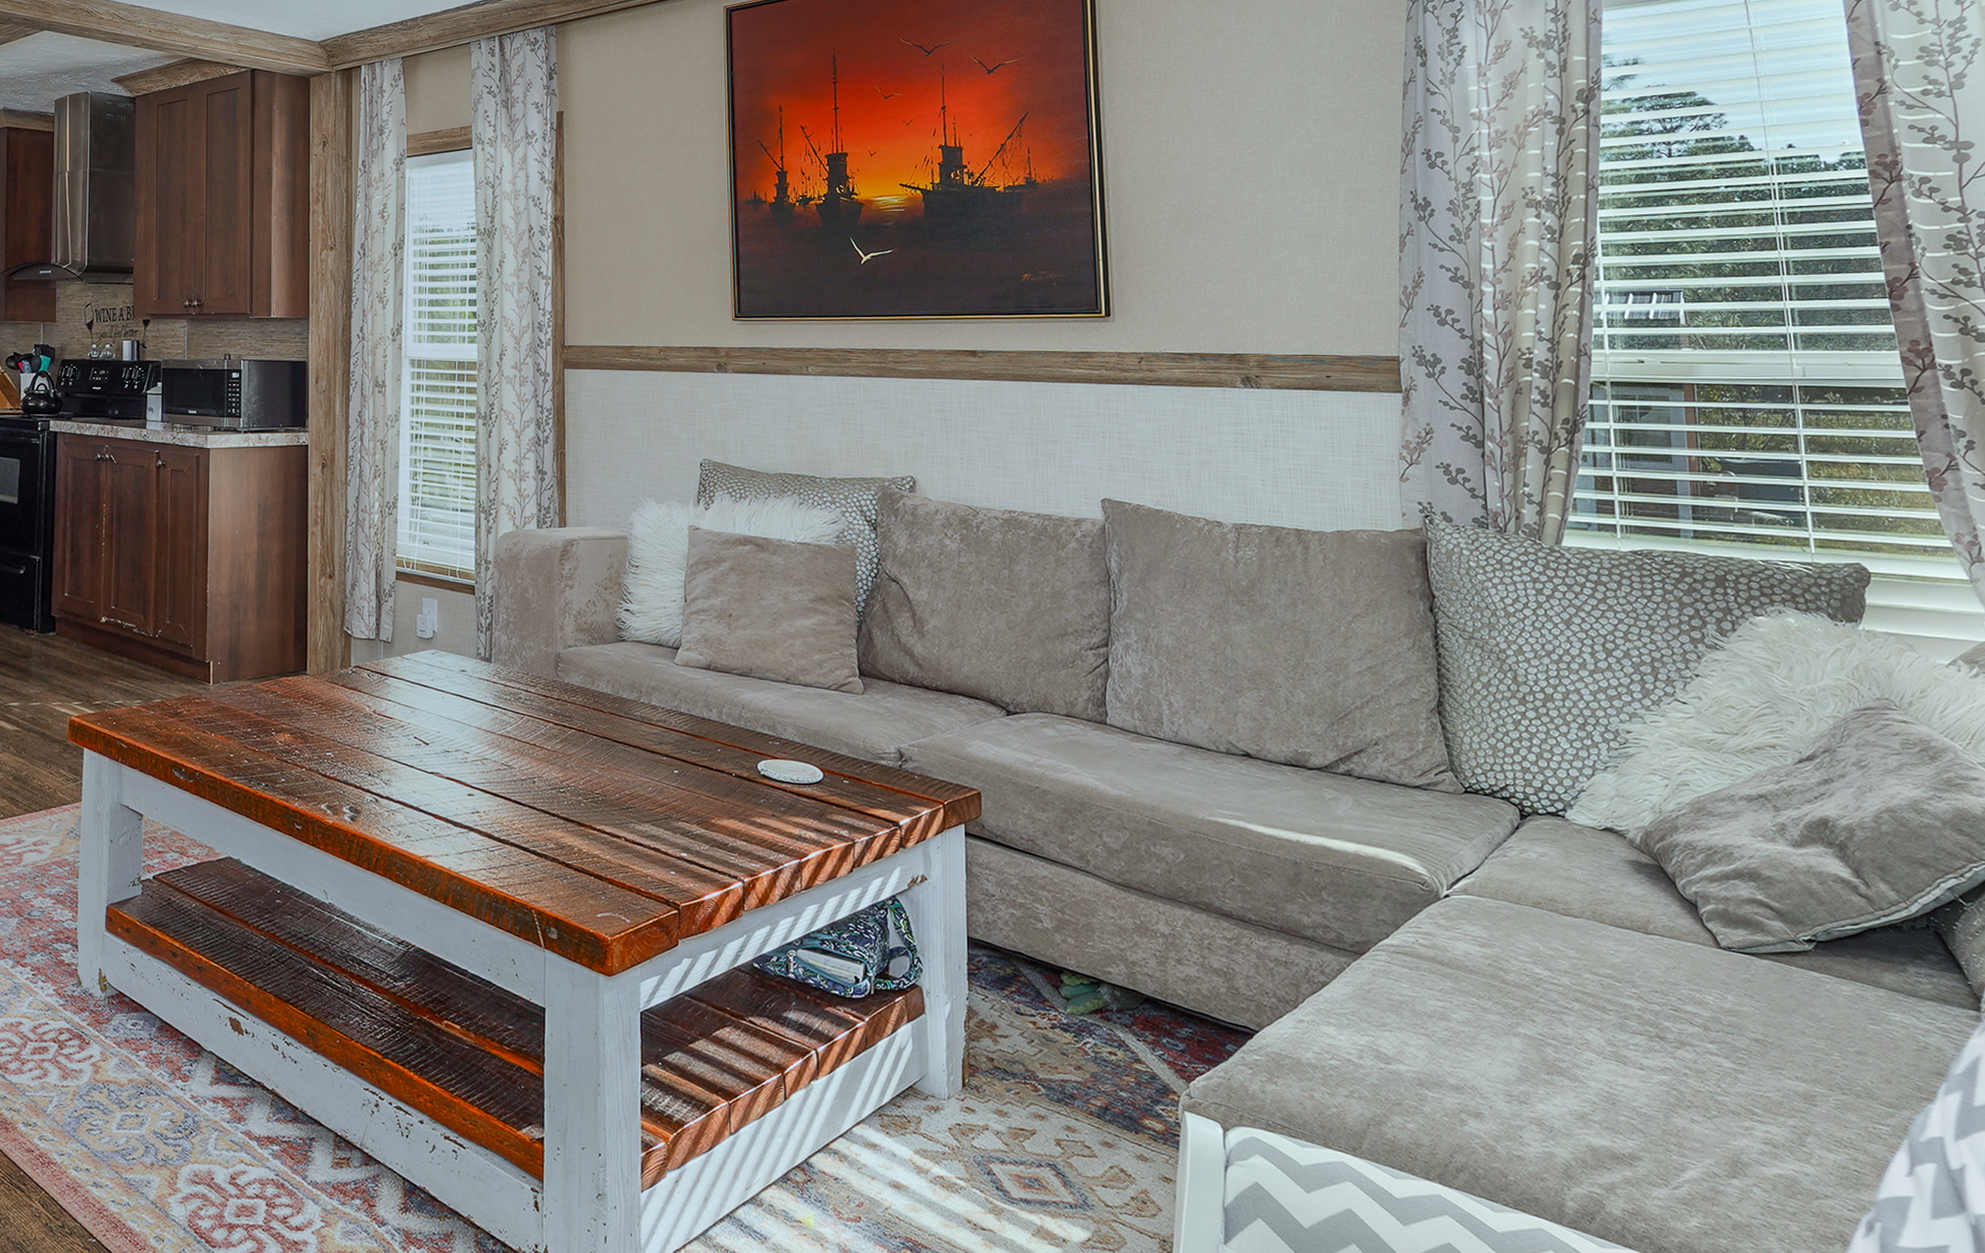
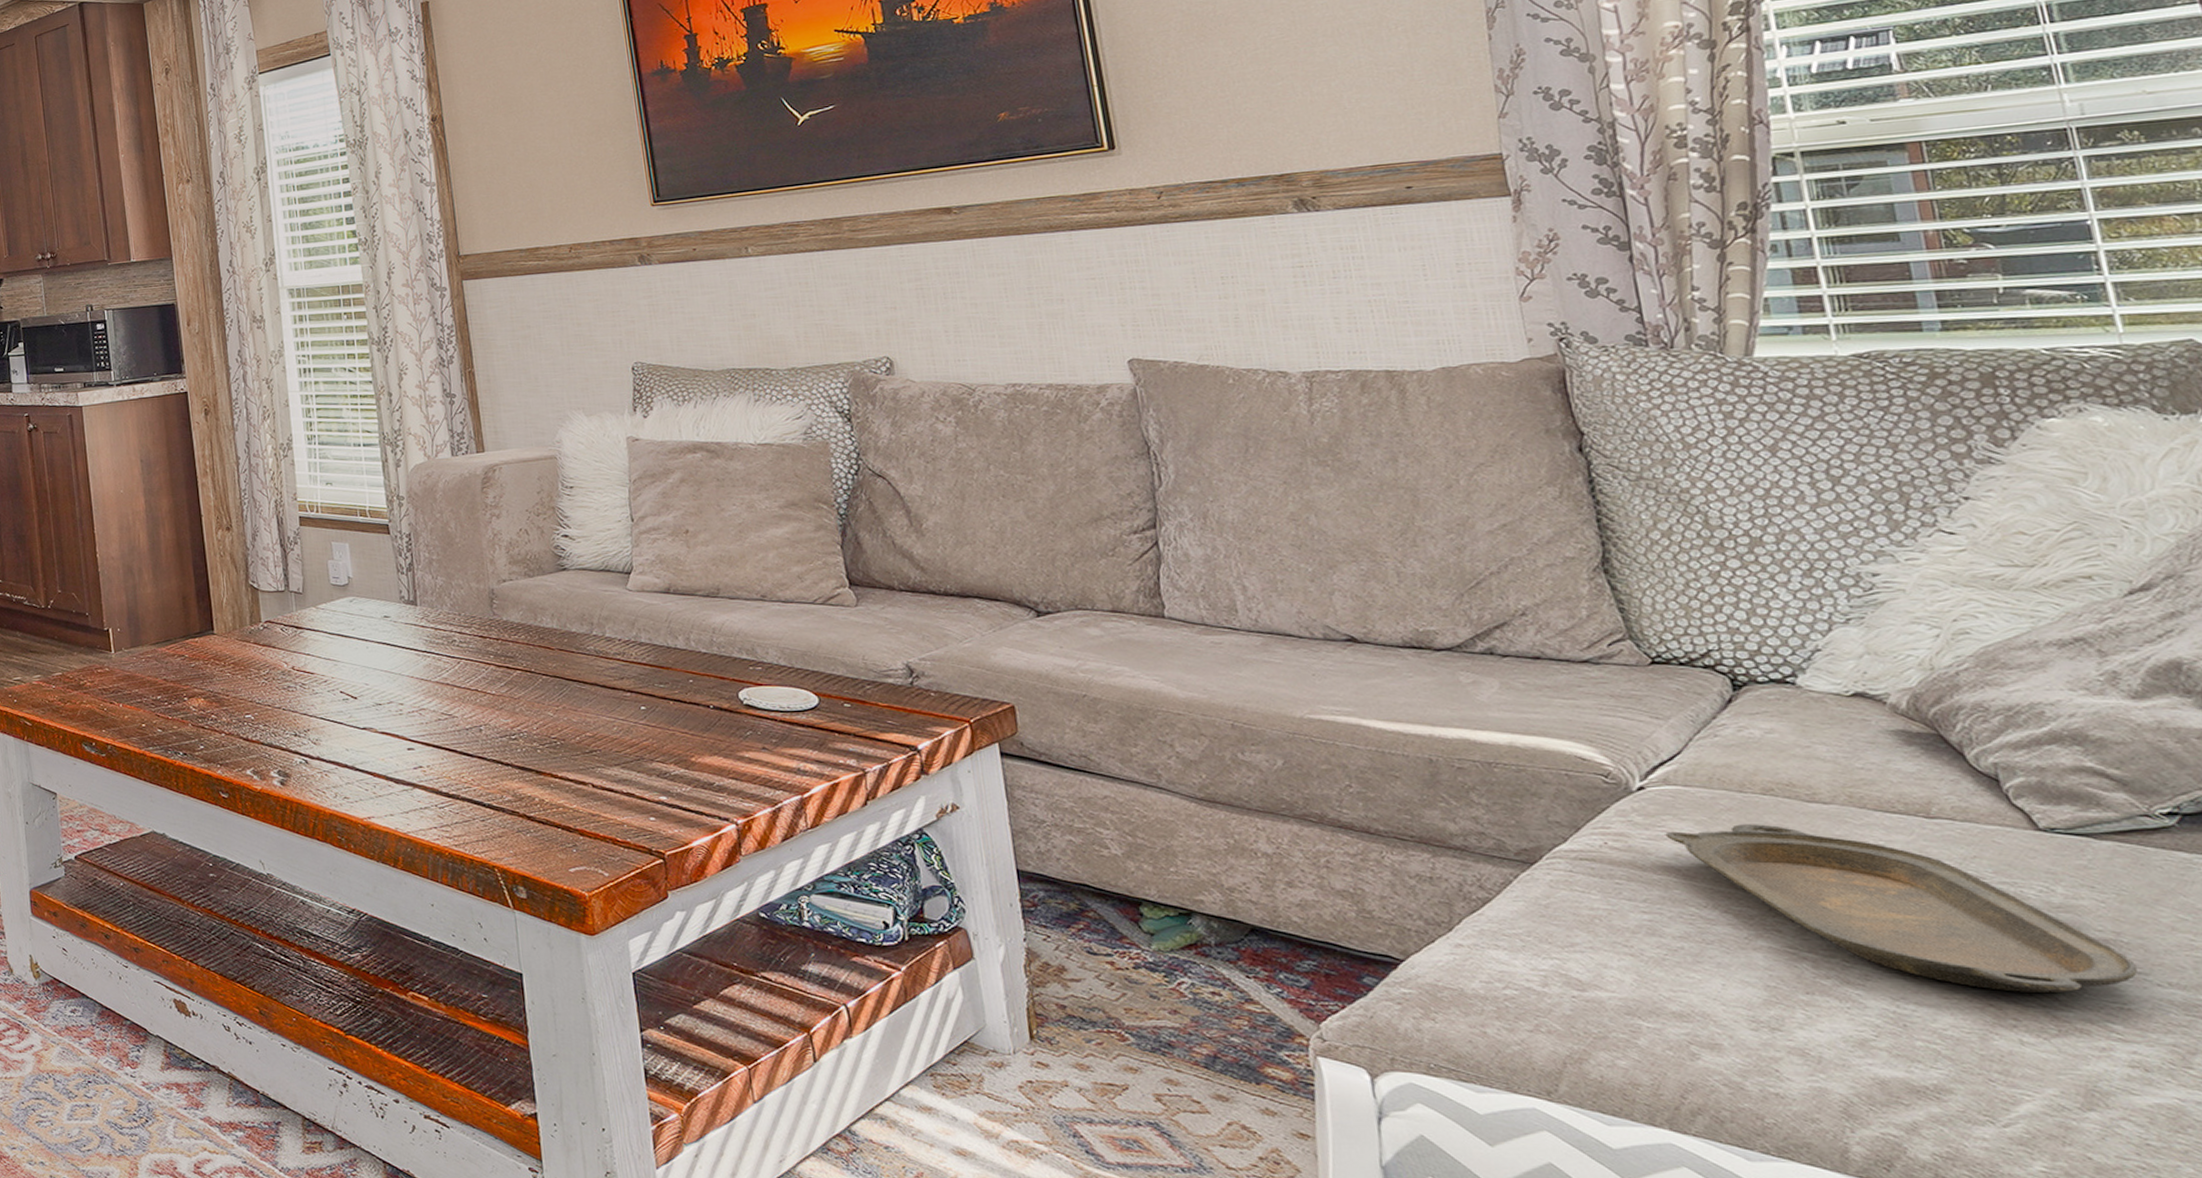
serving tray: none [1460,930,1777,1082] -> present [1665,824,2139,994]

